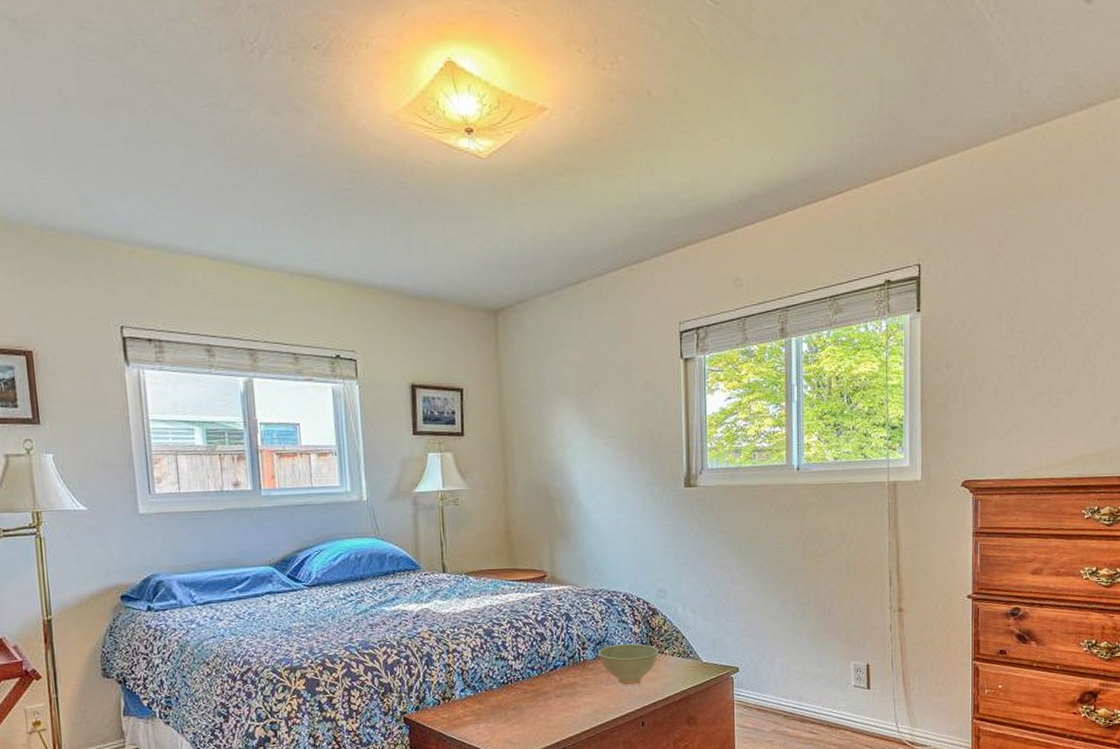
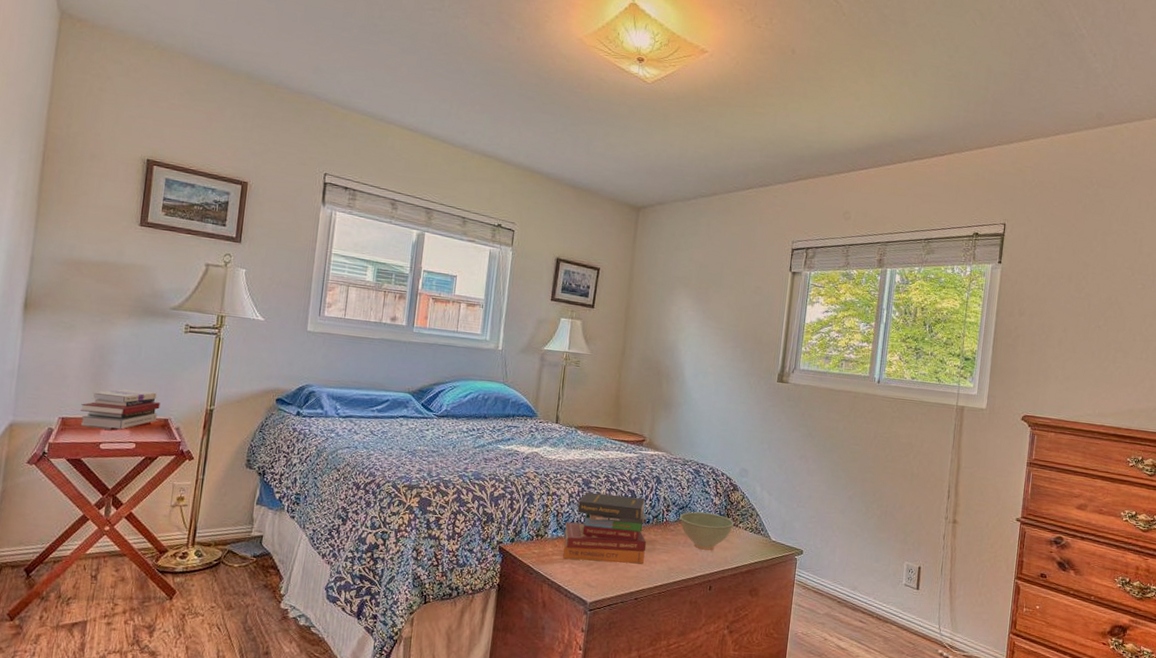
books: none [472,640,567,719] -> present [563,492,647,564]

